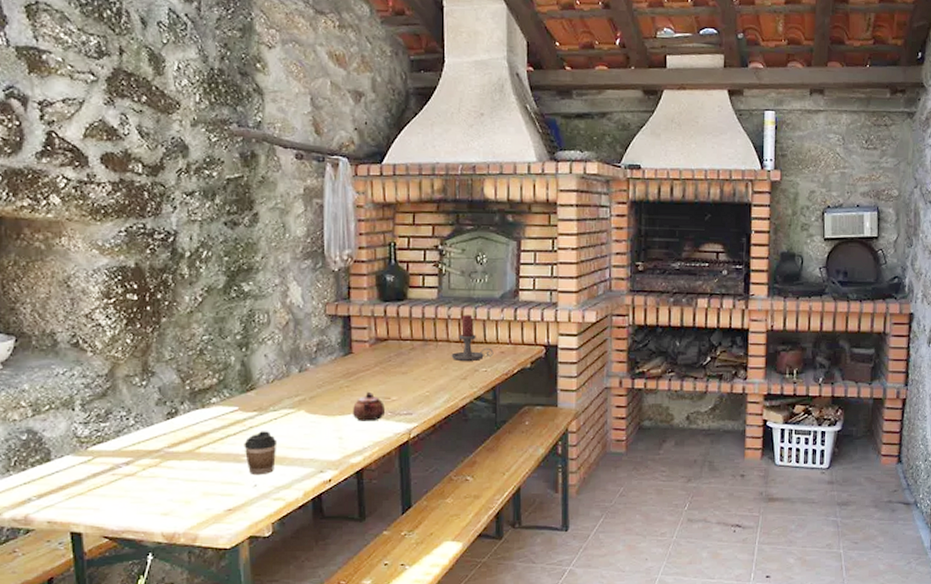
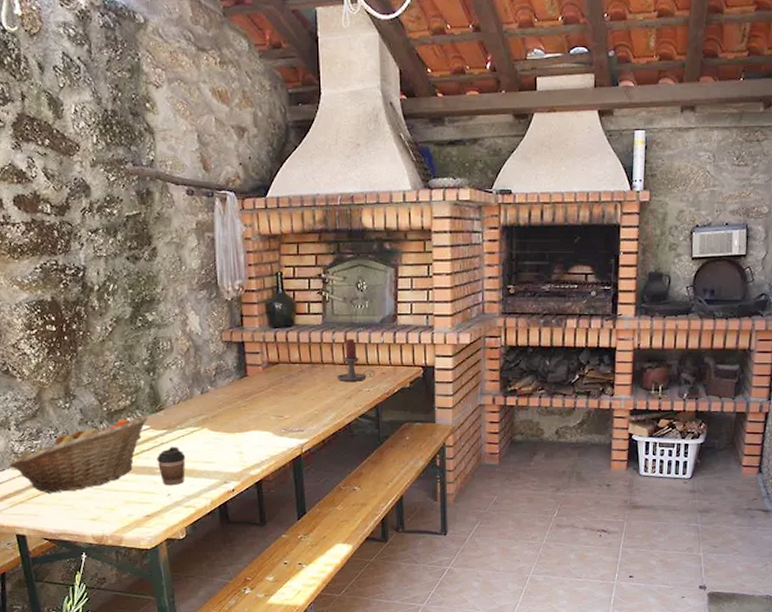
fruit basket: none [69,396,237,484] -> present [9,416,148,493]
teapot: present [352,391,386,421] -> none [249,410,280,438]

